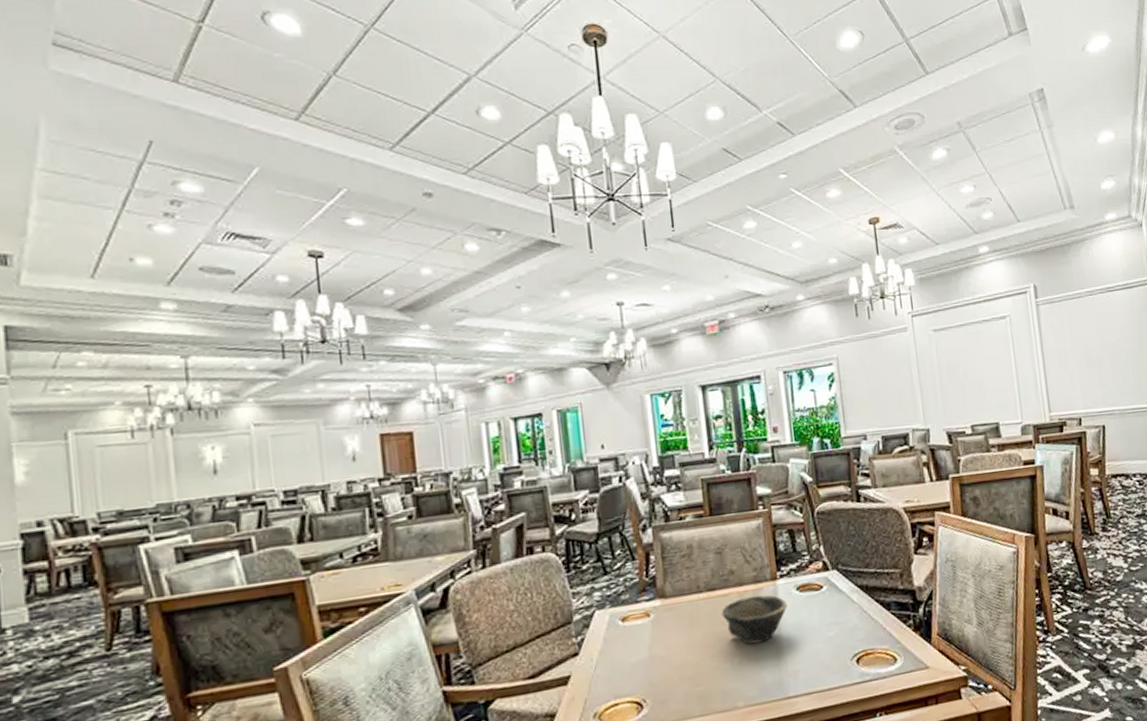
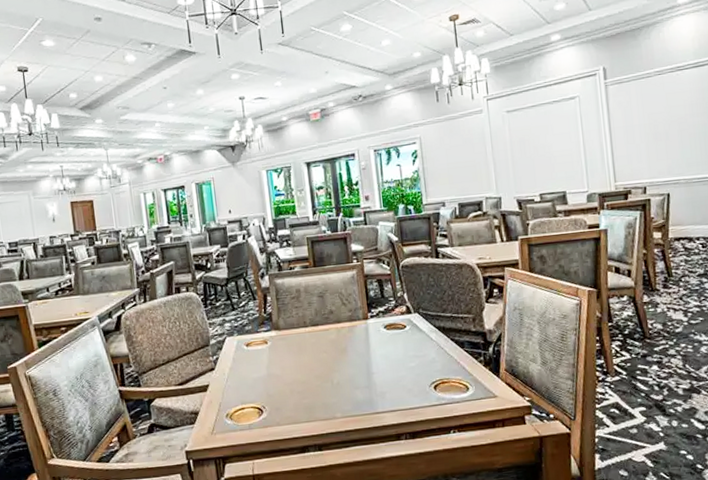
bowl: present [721,594,788,644] -> none [323,331,377,369]

